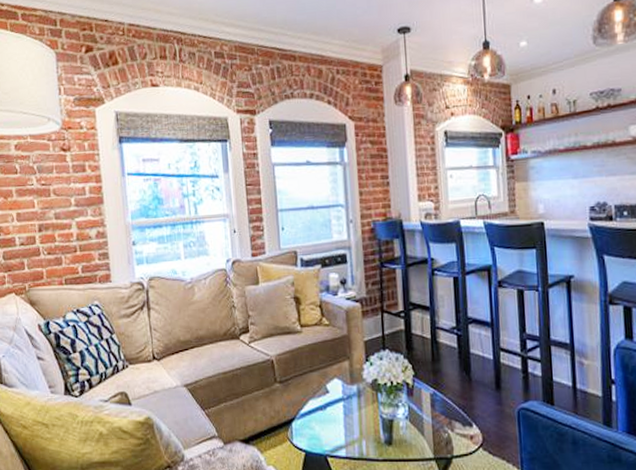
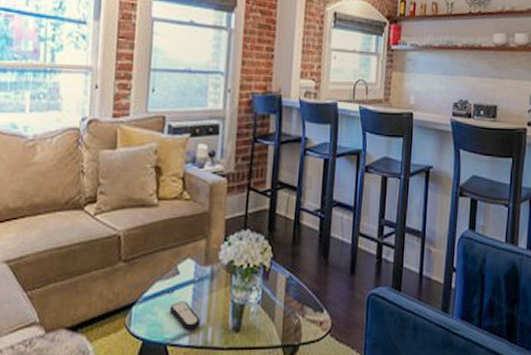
remote control: none [325,416,354,443] -> present [169,300,200,330]

